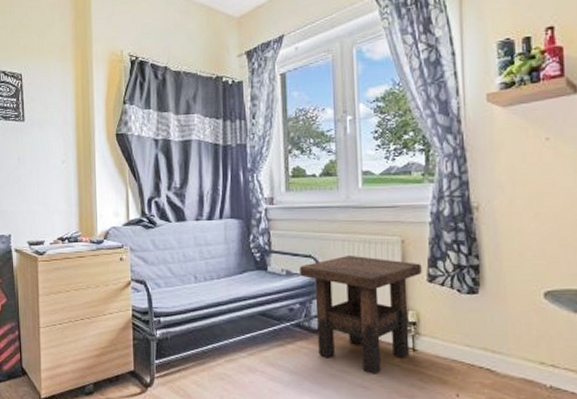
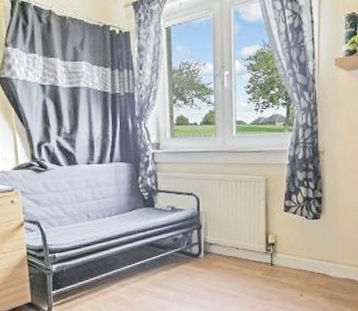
side table: present [300,255,422,374] -> none [183,192,280,286]

